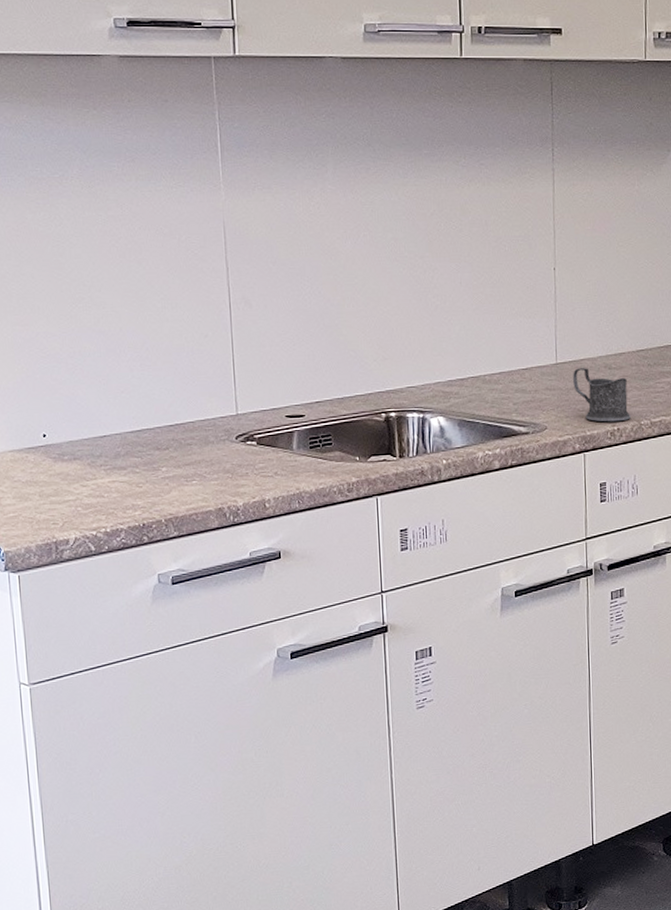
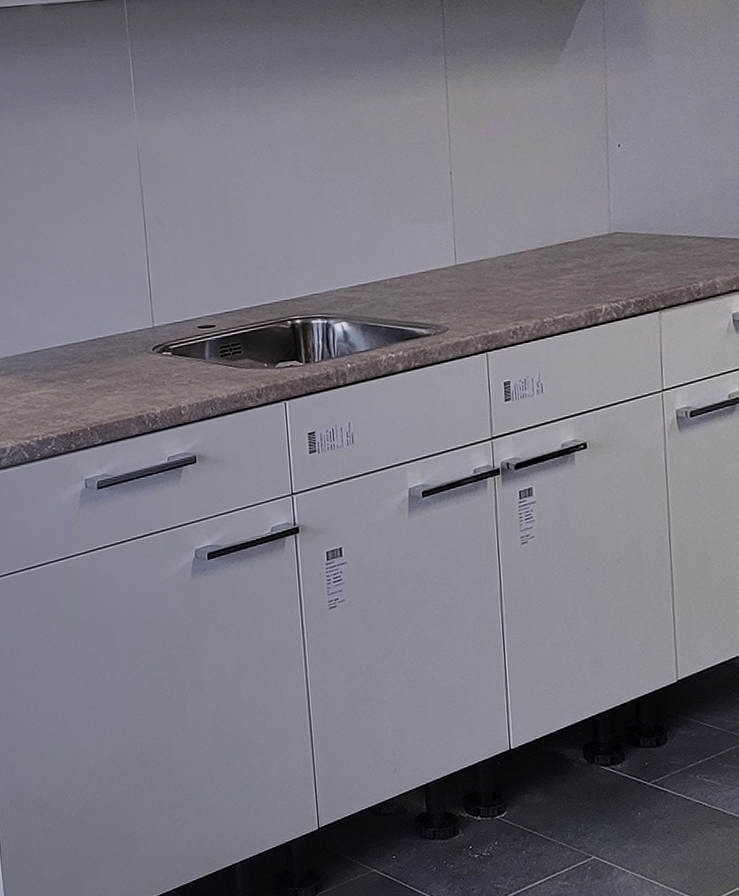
mug: present [573,368,631,422] -> none [473,268,533,321]

